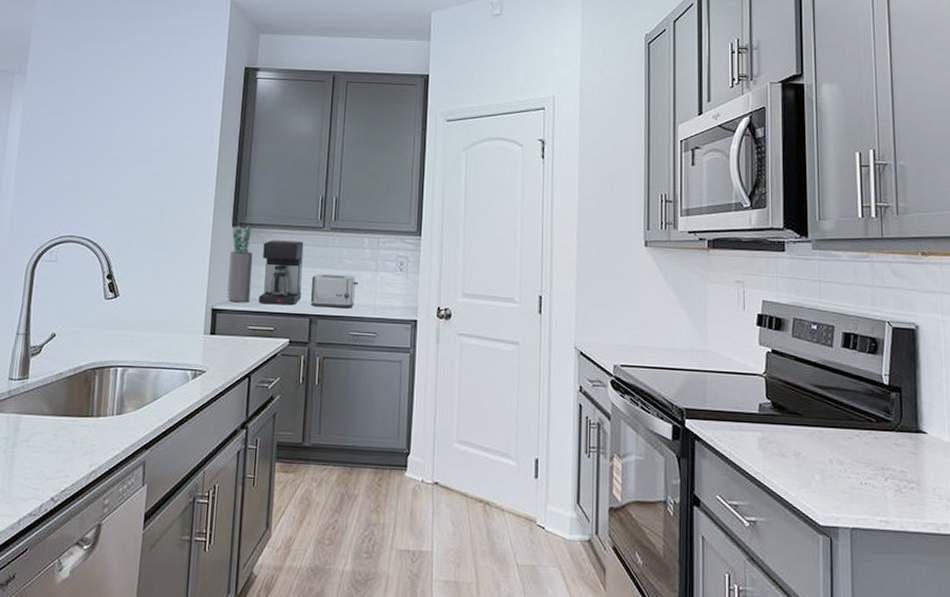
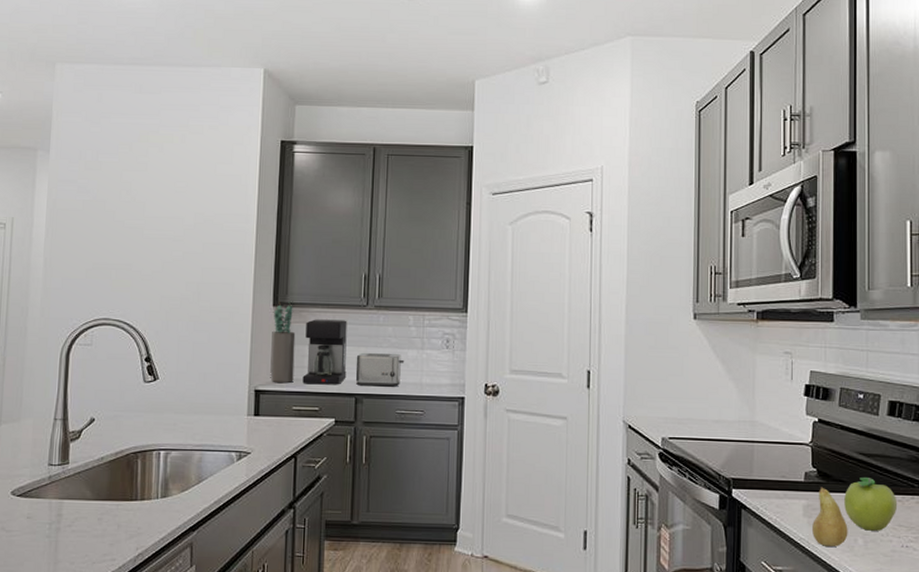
fruit: none [768,419,805,482] -> present [812,487,848,547]
fruit: none [800,409,855,467] -> present [844,476,898,531]

